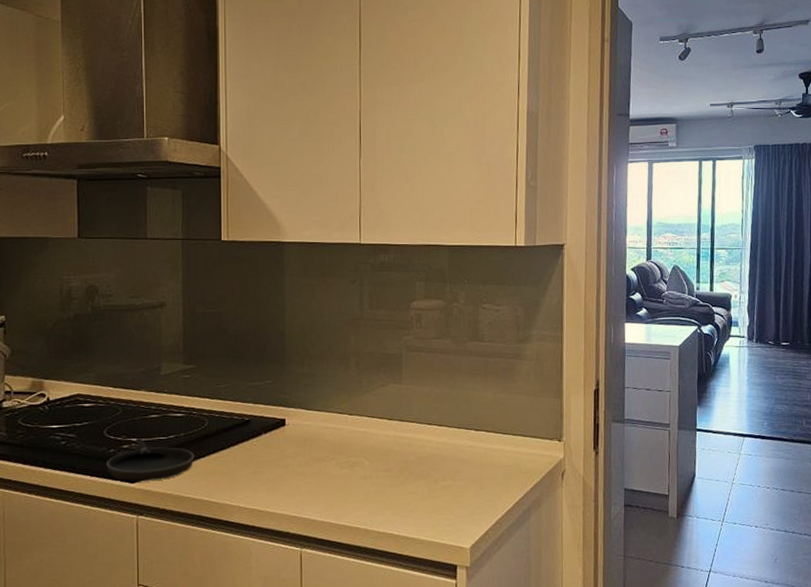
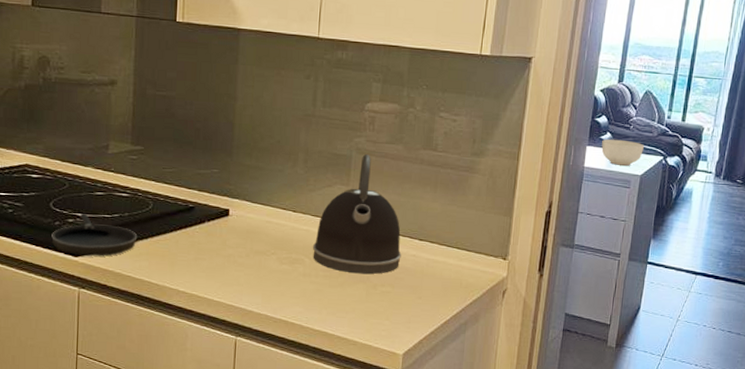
kettle: none [370,351,459,470] -> present [312,154,402,274]
bowl: none [639,314,679,338] -> present [601,138,645,166]

